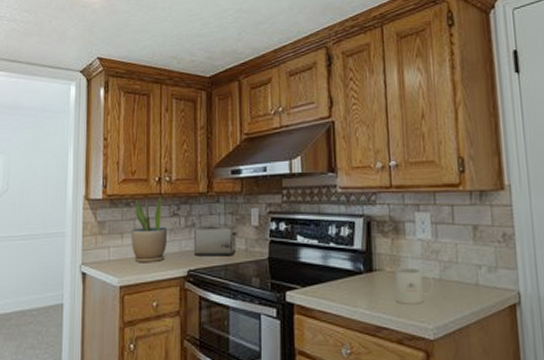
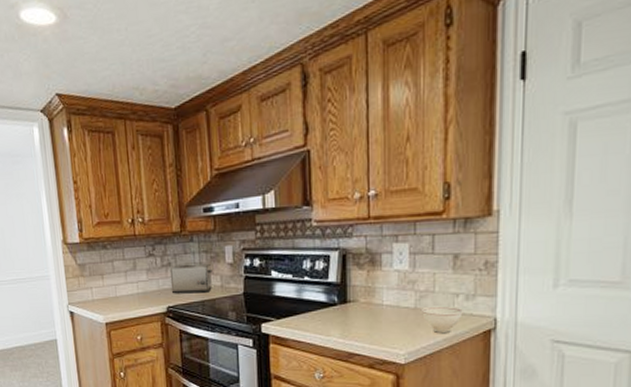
potted plant: present [131,196,168,263] -> none [111,237,146,302]
mug: present [394,267,435,304] -> none [368,297,409,333]
bowl: none [445,277,489,306] -> present [420,305,465,333]

